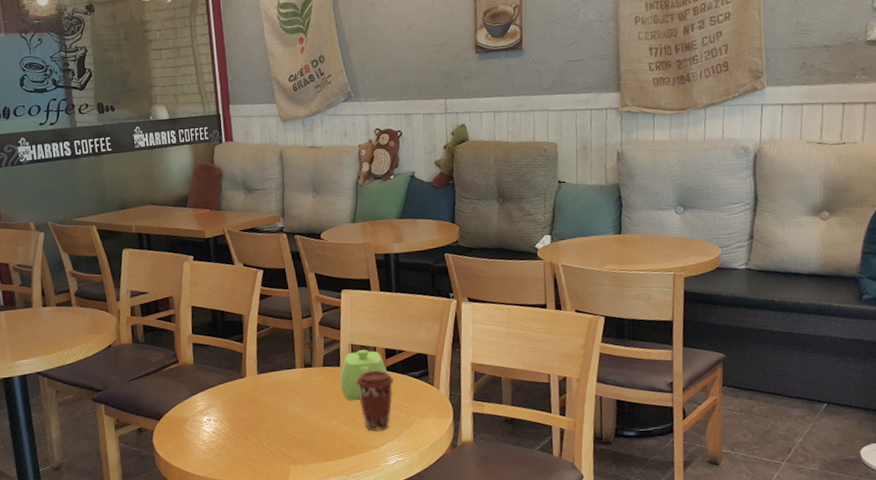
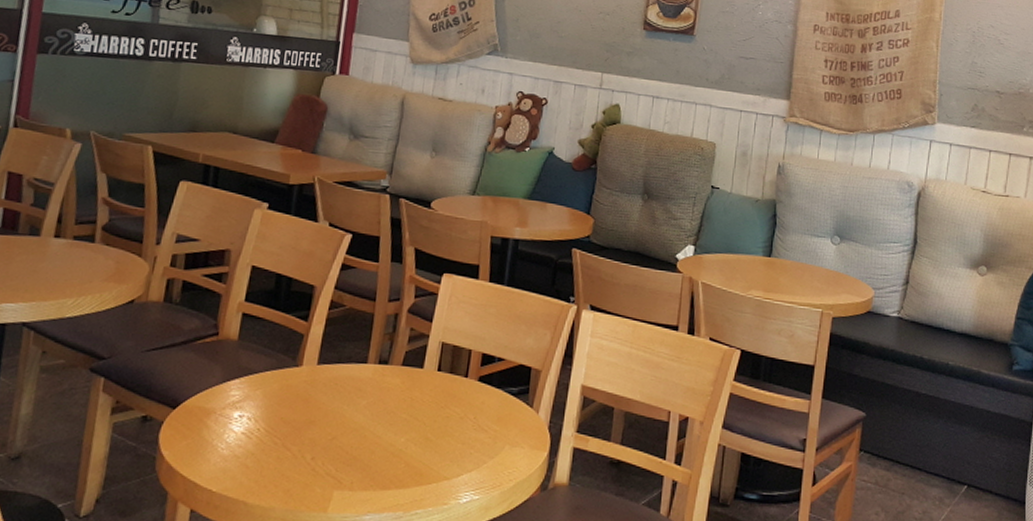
teapot: present [340,350,387,401] -> none [418,351,480,416]
coffee cup: present [355,370,394,431] -> none [438,378,486,457]

